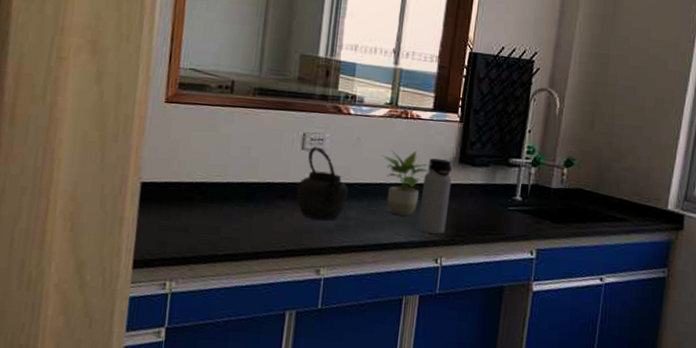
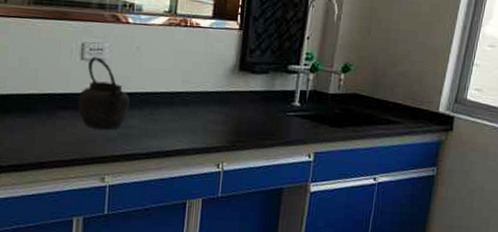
potted plant: present [382,150,430,216] -> none [162,59,210,123]
water bottle: present [418,158,452,234] -> none [200,66,232,140]

